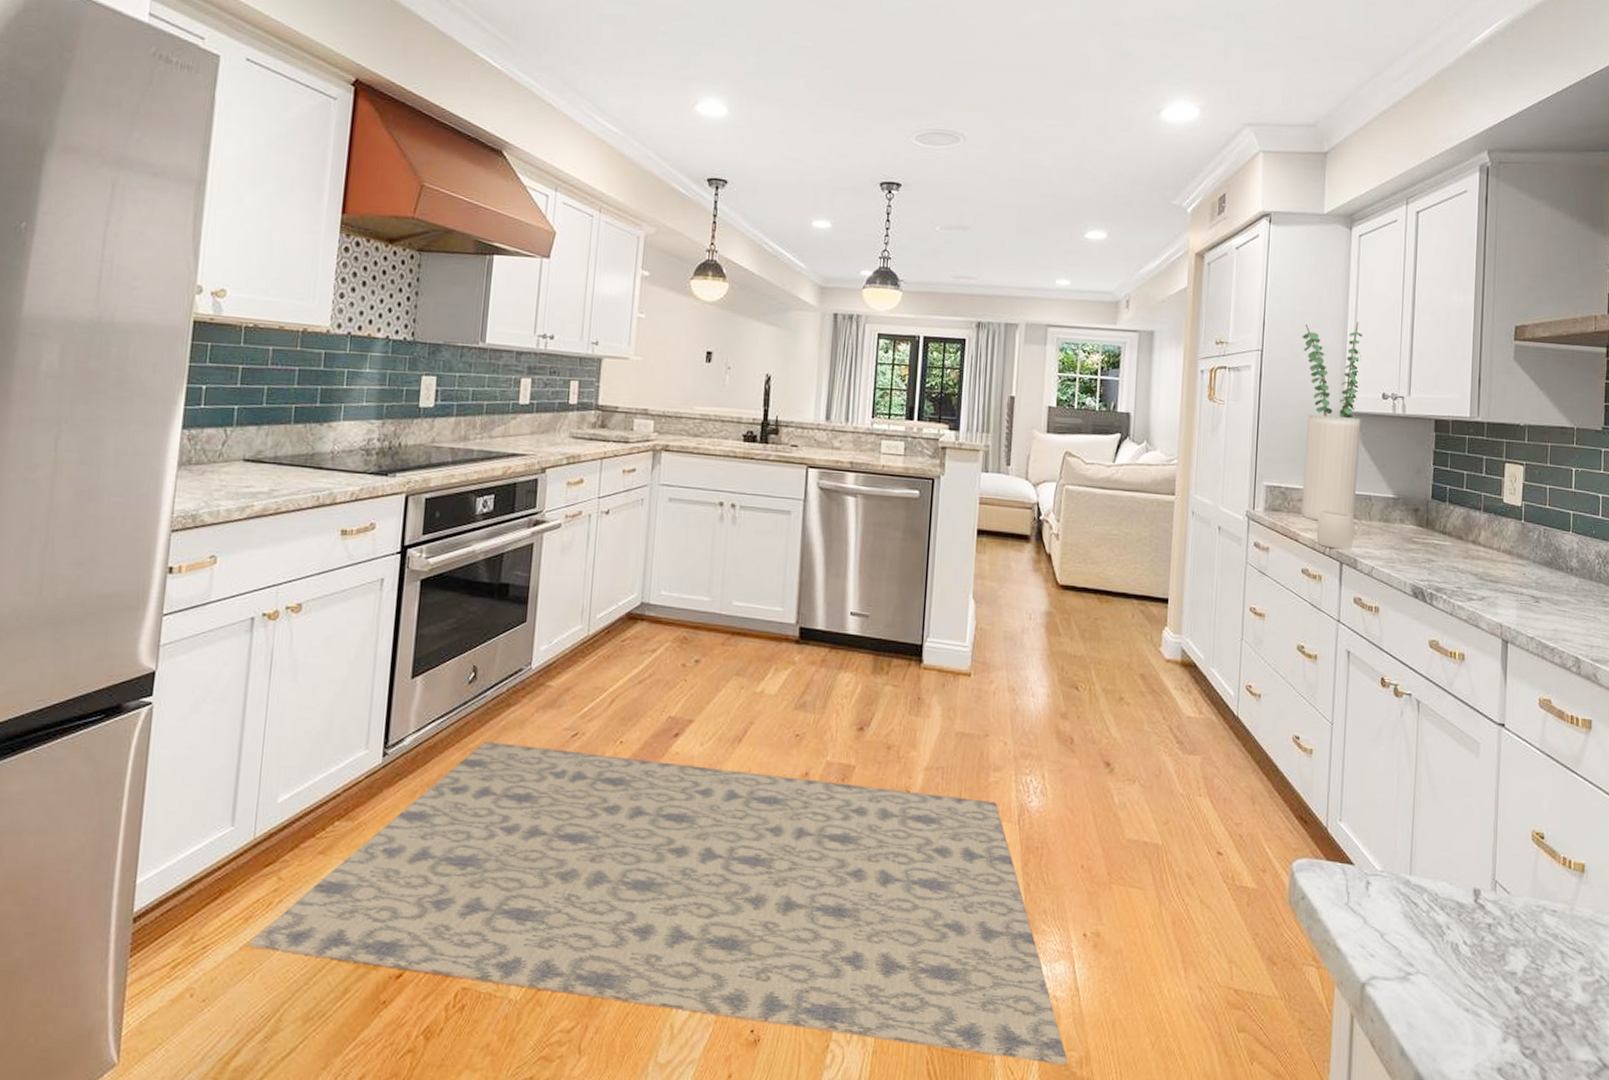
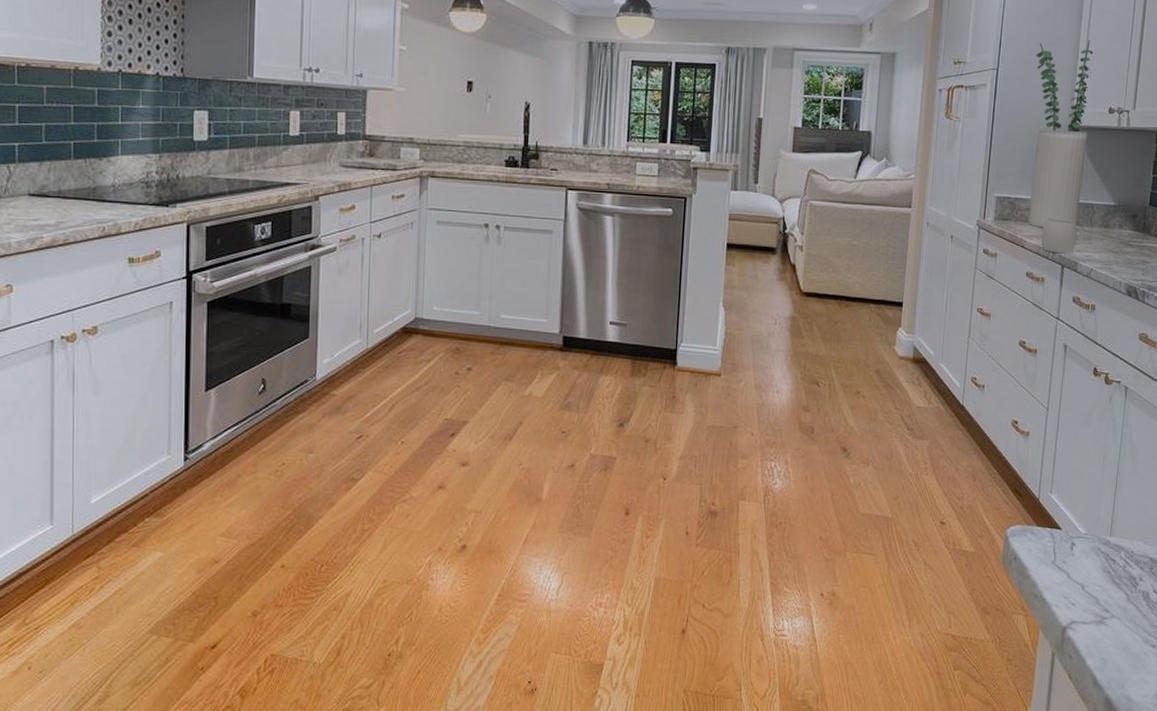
rug: present [247,742,1068,1065] -> none [75,445,806,701]

